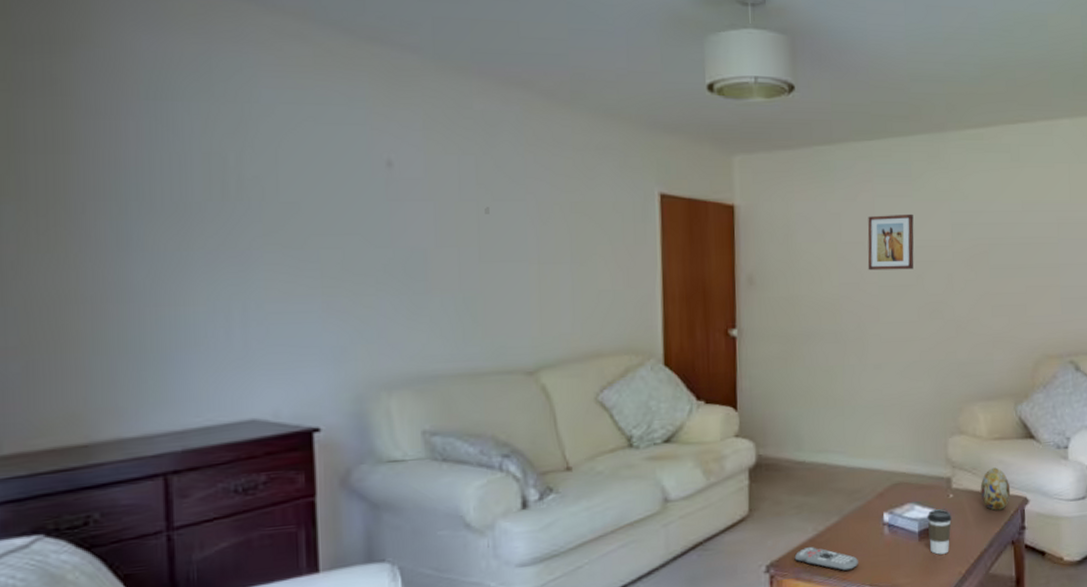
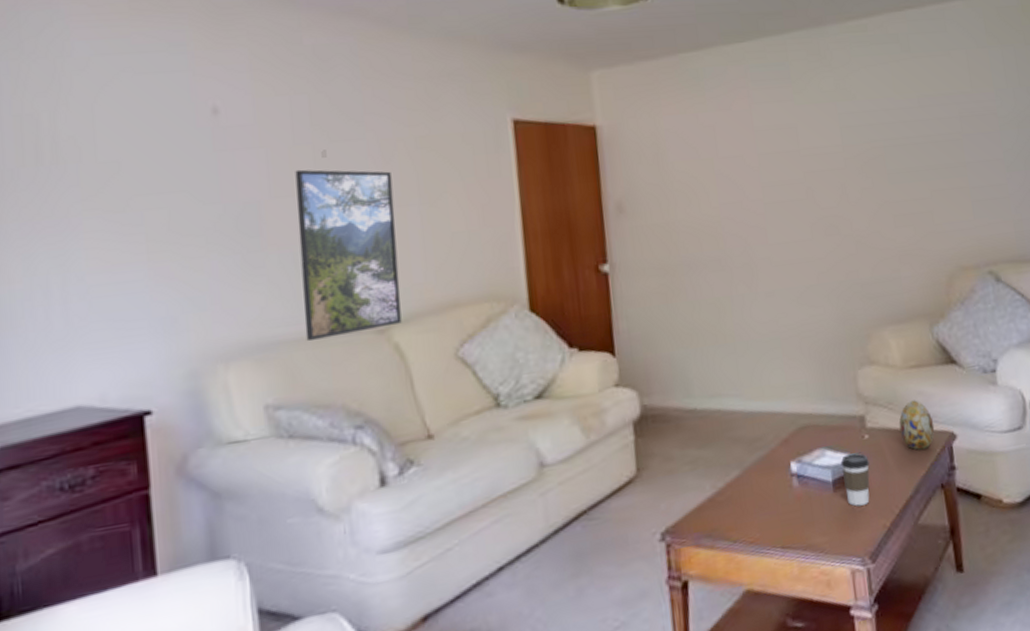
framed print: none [460,223,550,378] -> present [295,169,402,342]
remote control: present [794,546,858,572] -> none [692,506,766,534]
wall art: present [867,214,914,271] -> none [746,119,802,187]

